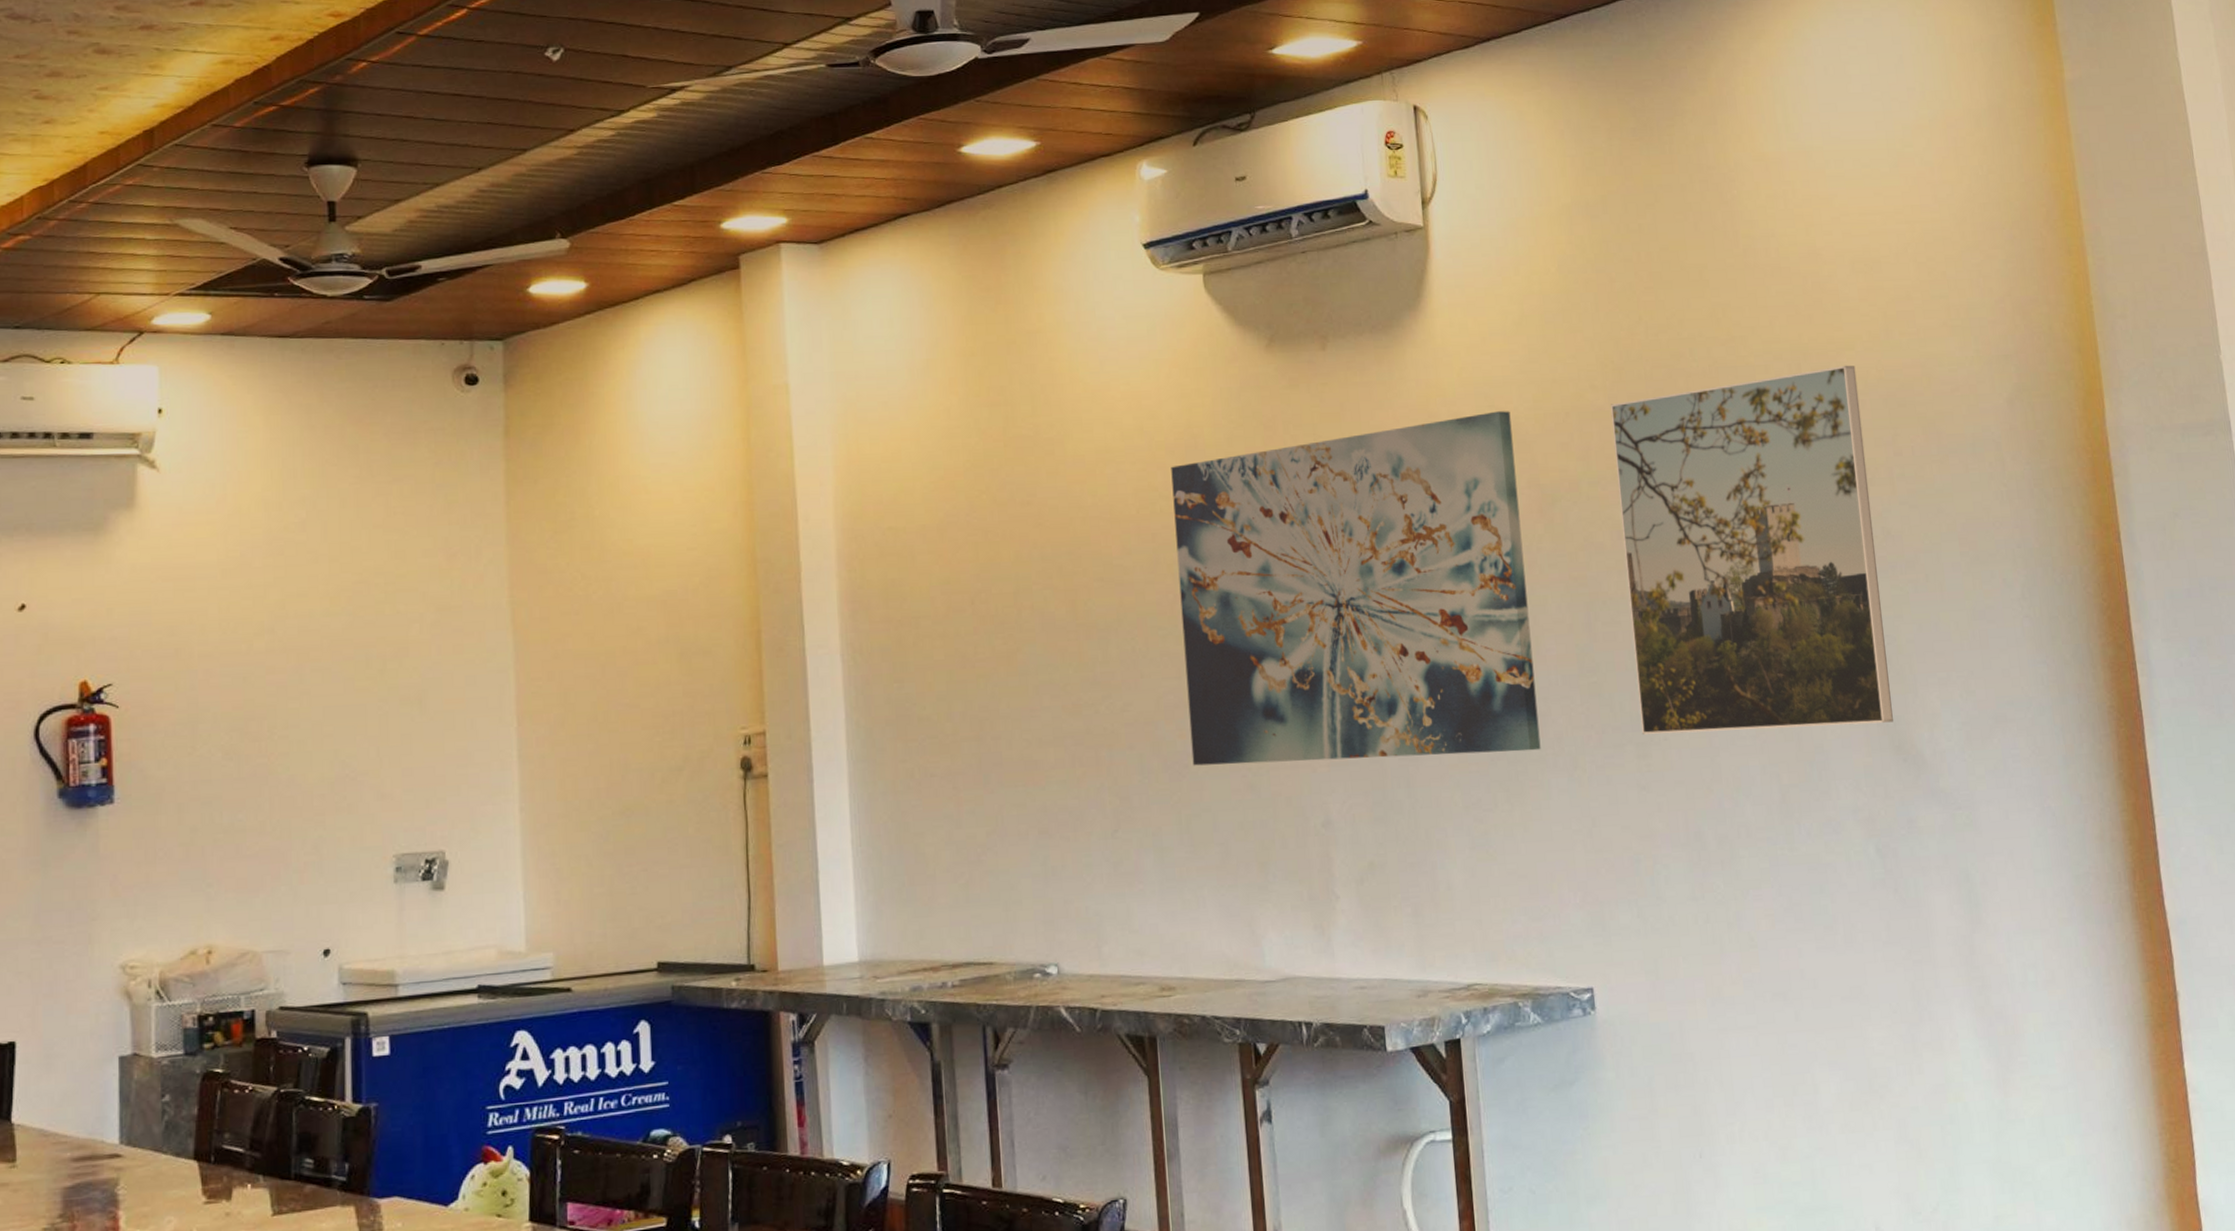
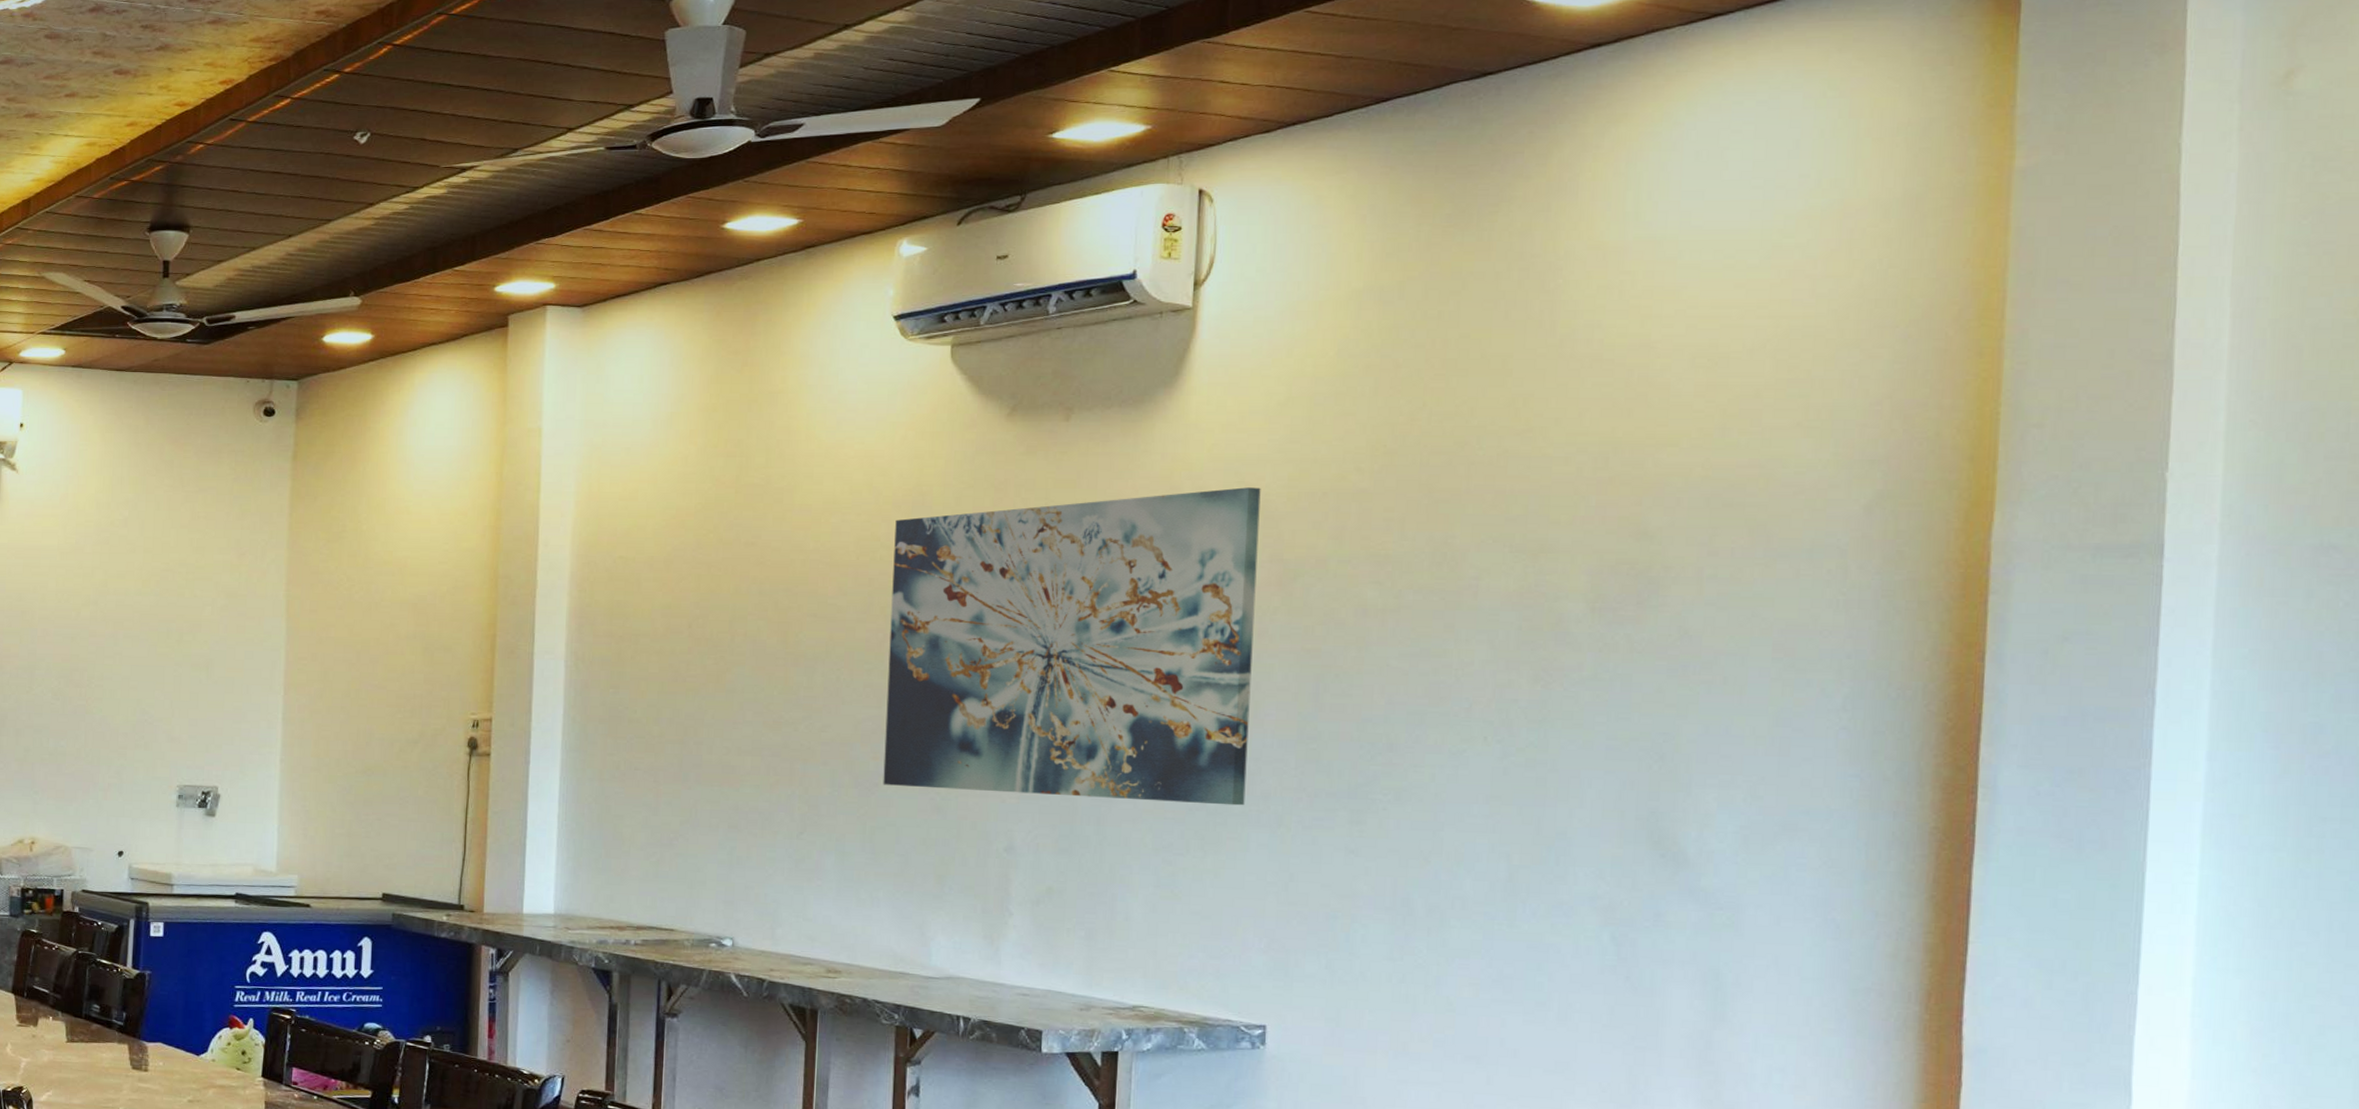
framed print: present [1610,365,1893,735] -> none [1358,461,1677,818]

